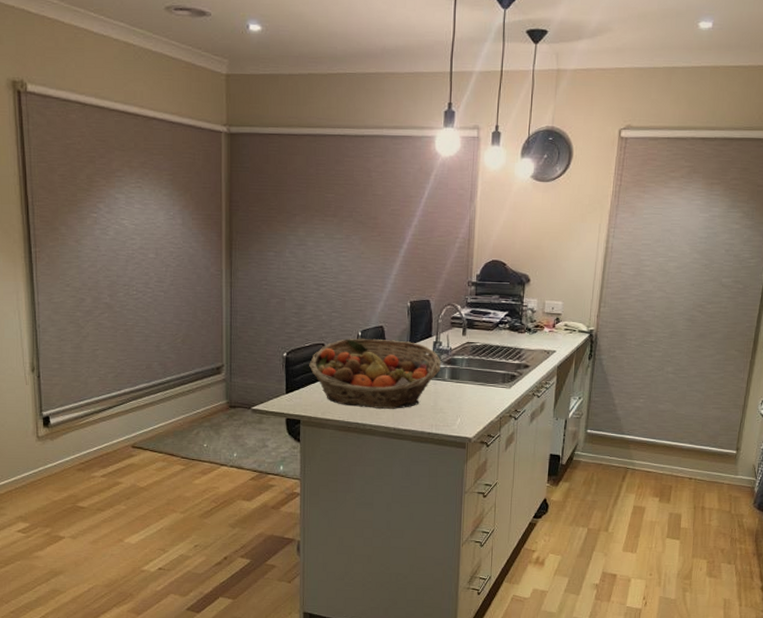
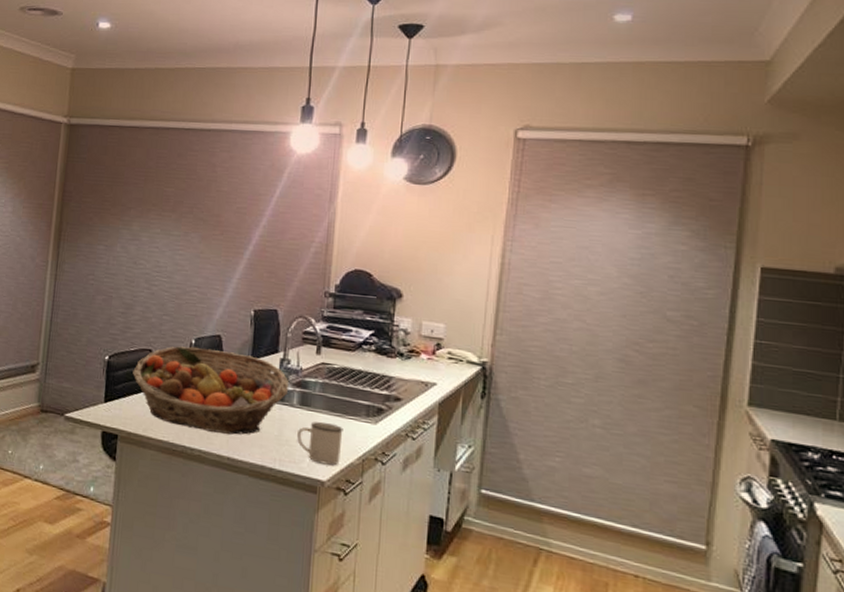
mug: none [449,390,485,425] -> present [297,421,343,466]

